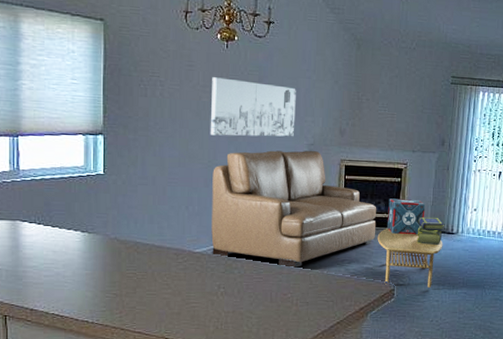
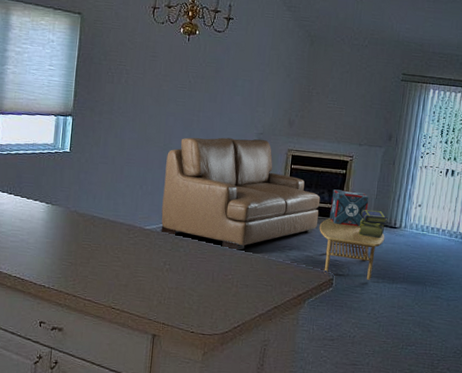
wall art: present [210,77,296,137] -> none [167,67,250,126]

